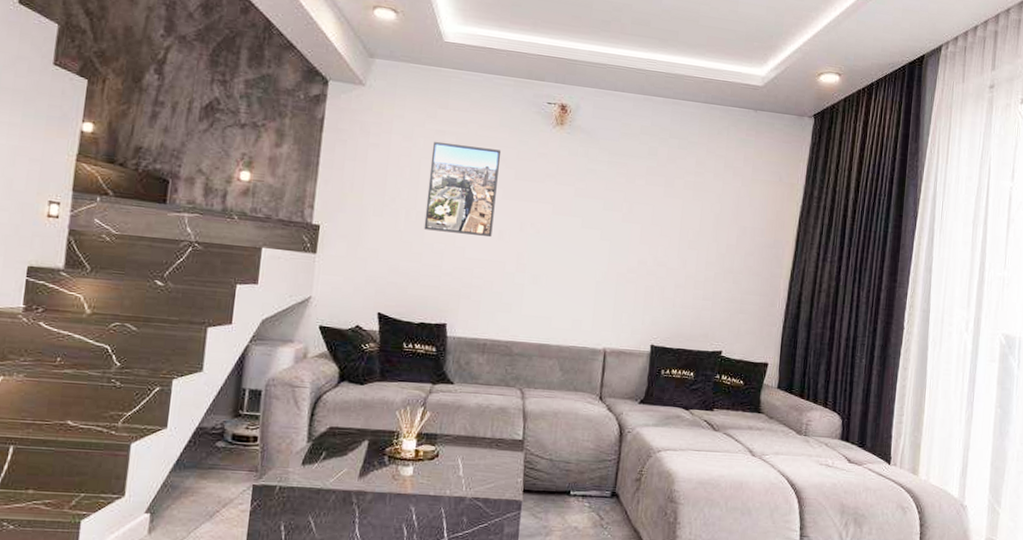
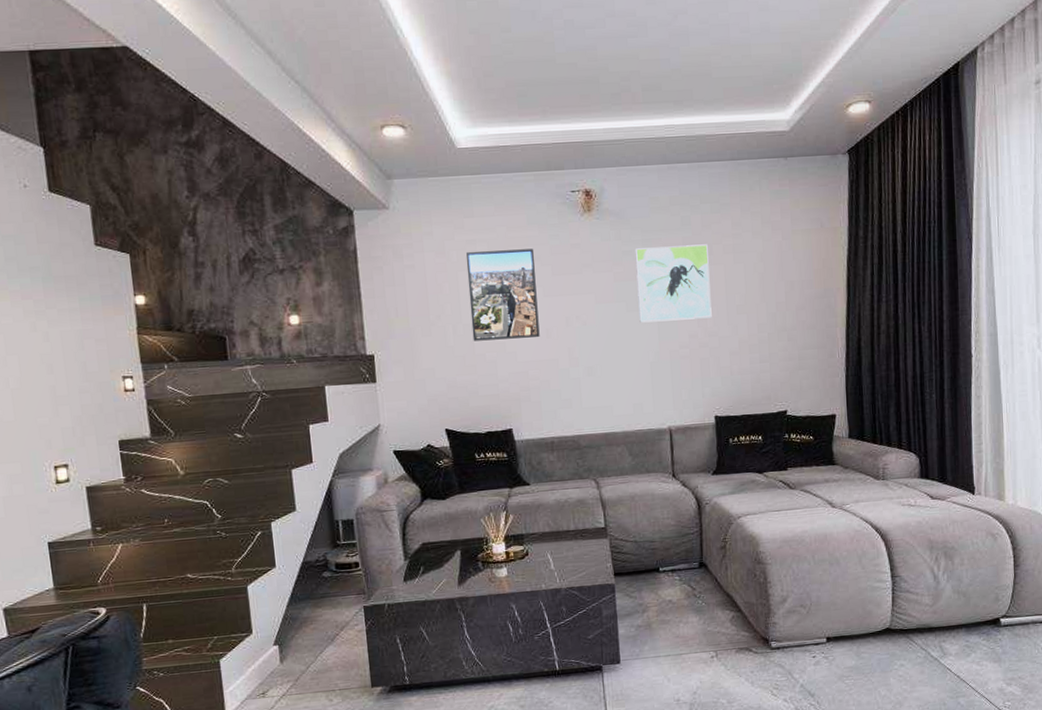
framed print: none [592,168,670,248] -> present [634,244,712,323]

